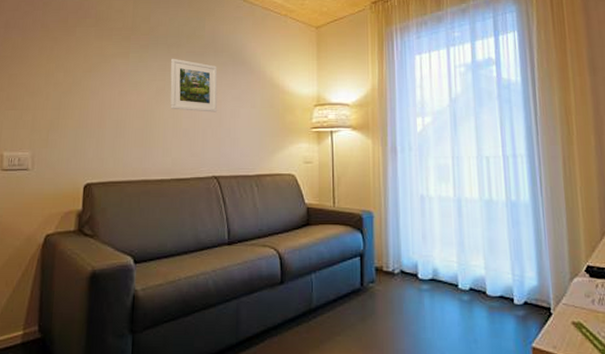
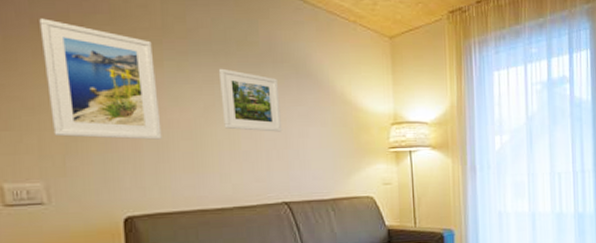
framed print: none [44,24,123,118] -> present [39,18,162,140]

